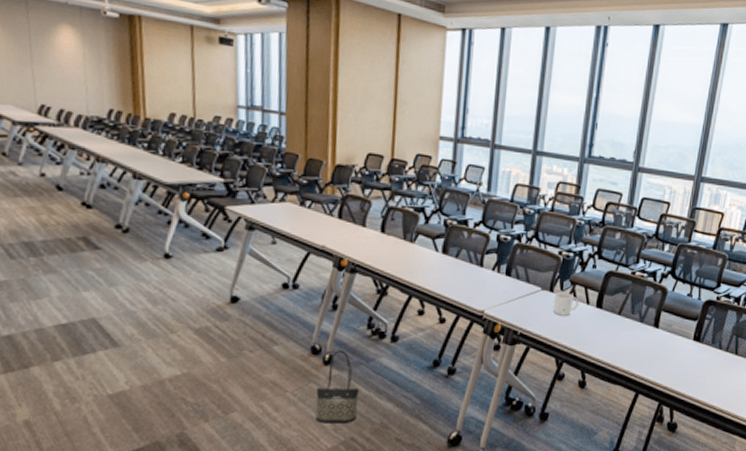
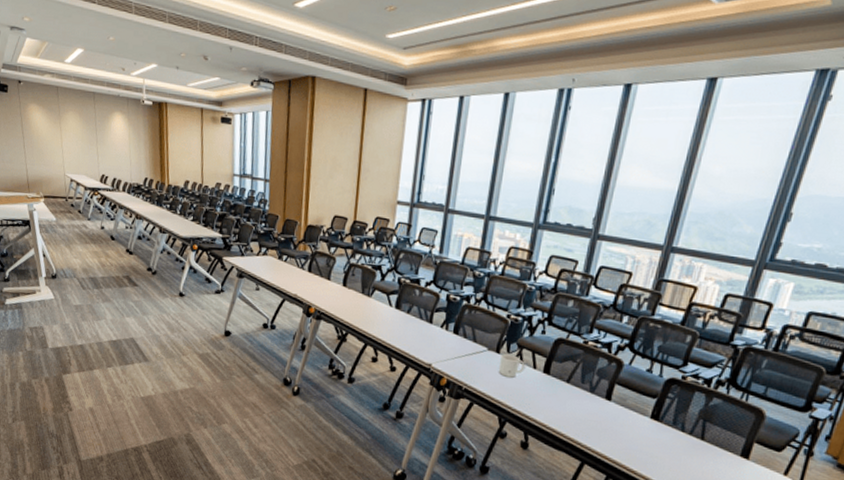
tote bag: present [315,350,360,424] -> none [285,384,321,447]

